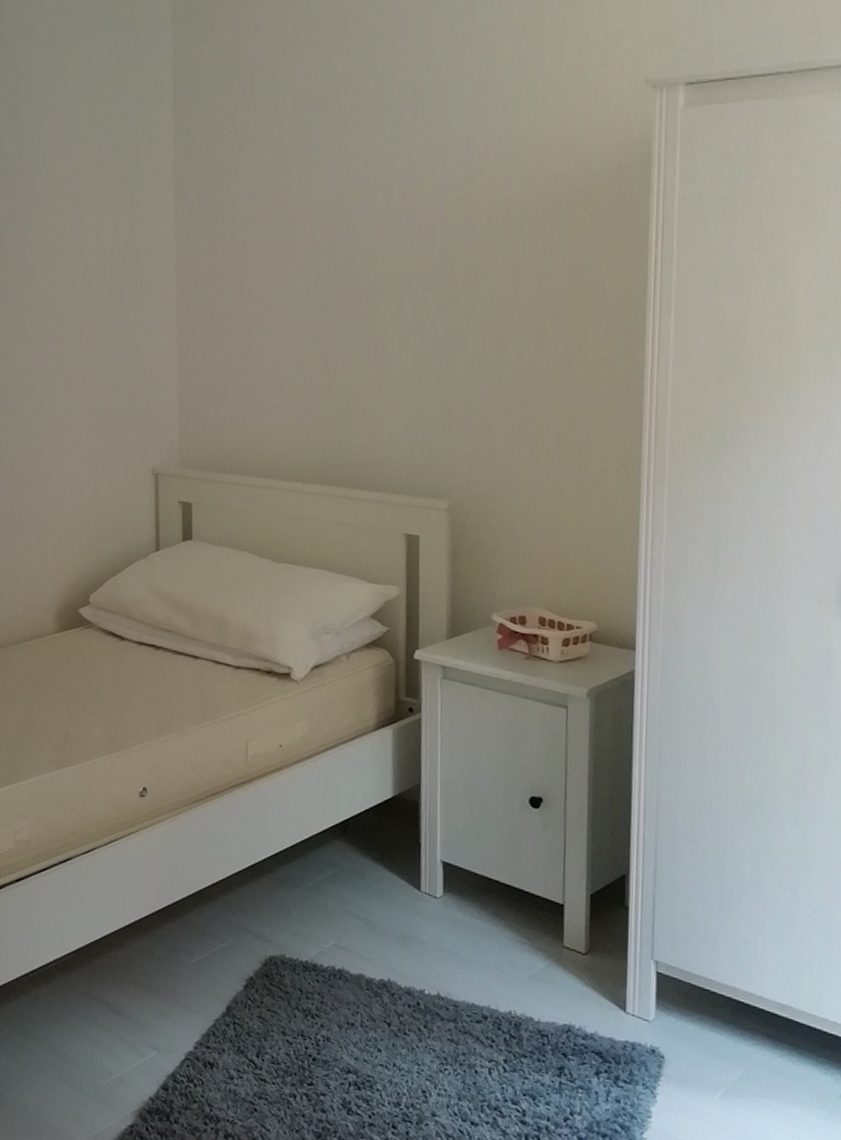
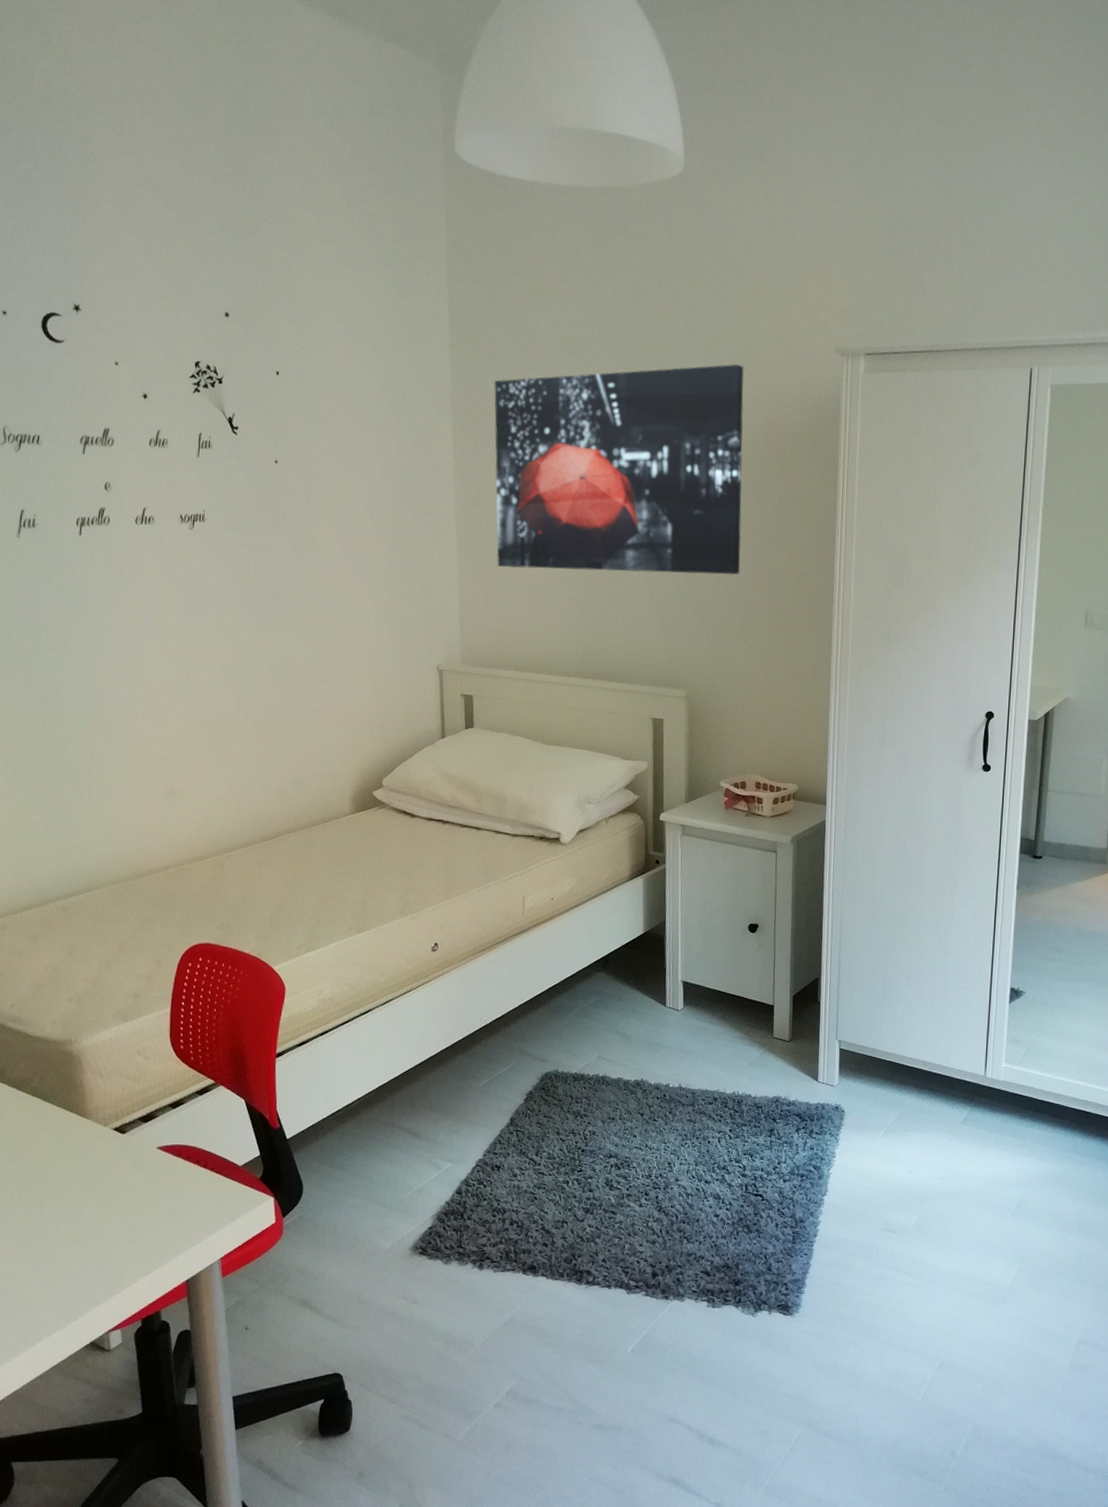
wall art: none [221,108,525,361] -> present [493,364,745,575]

